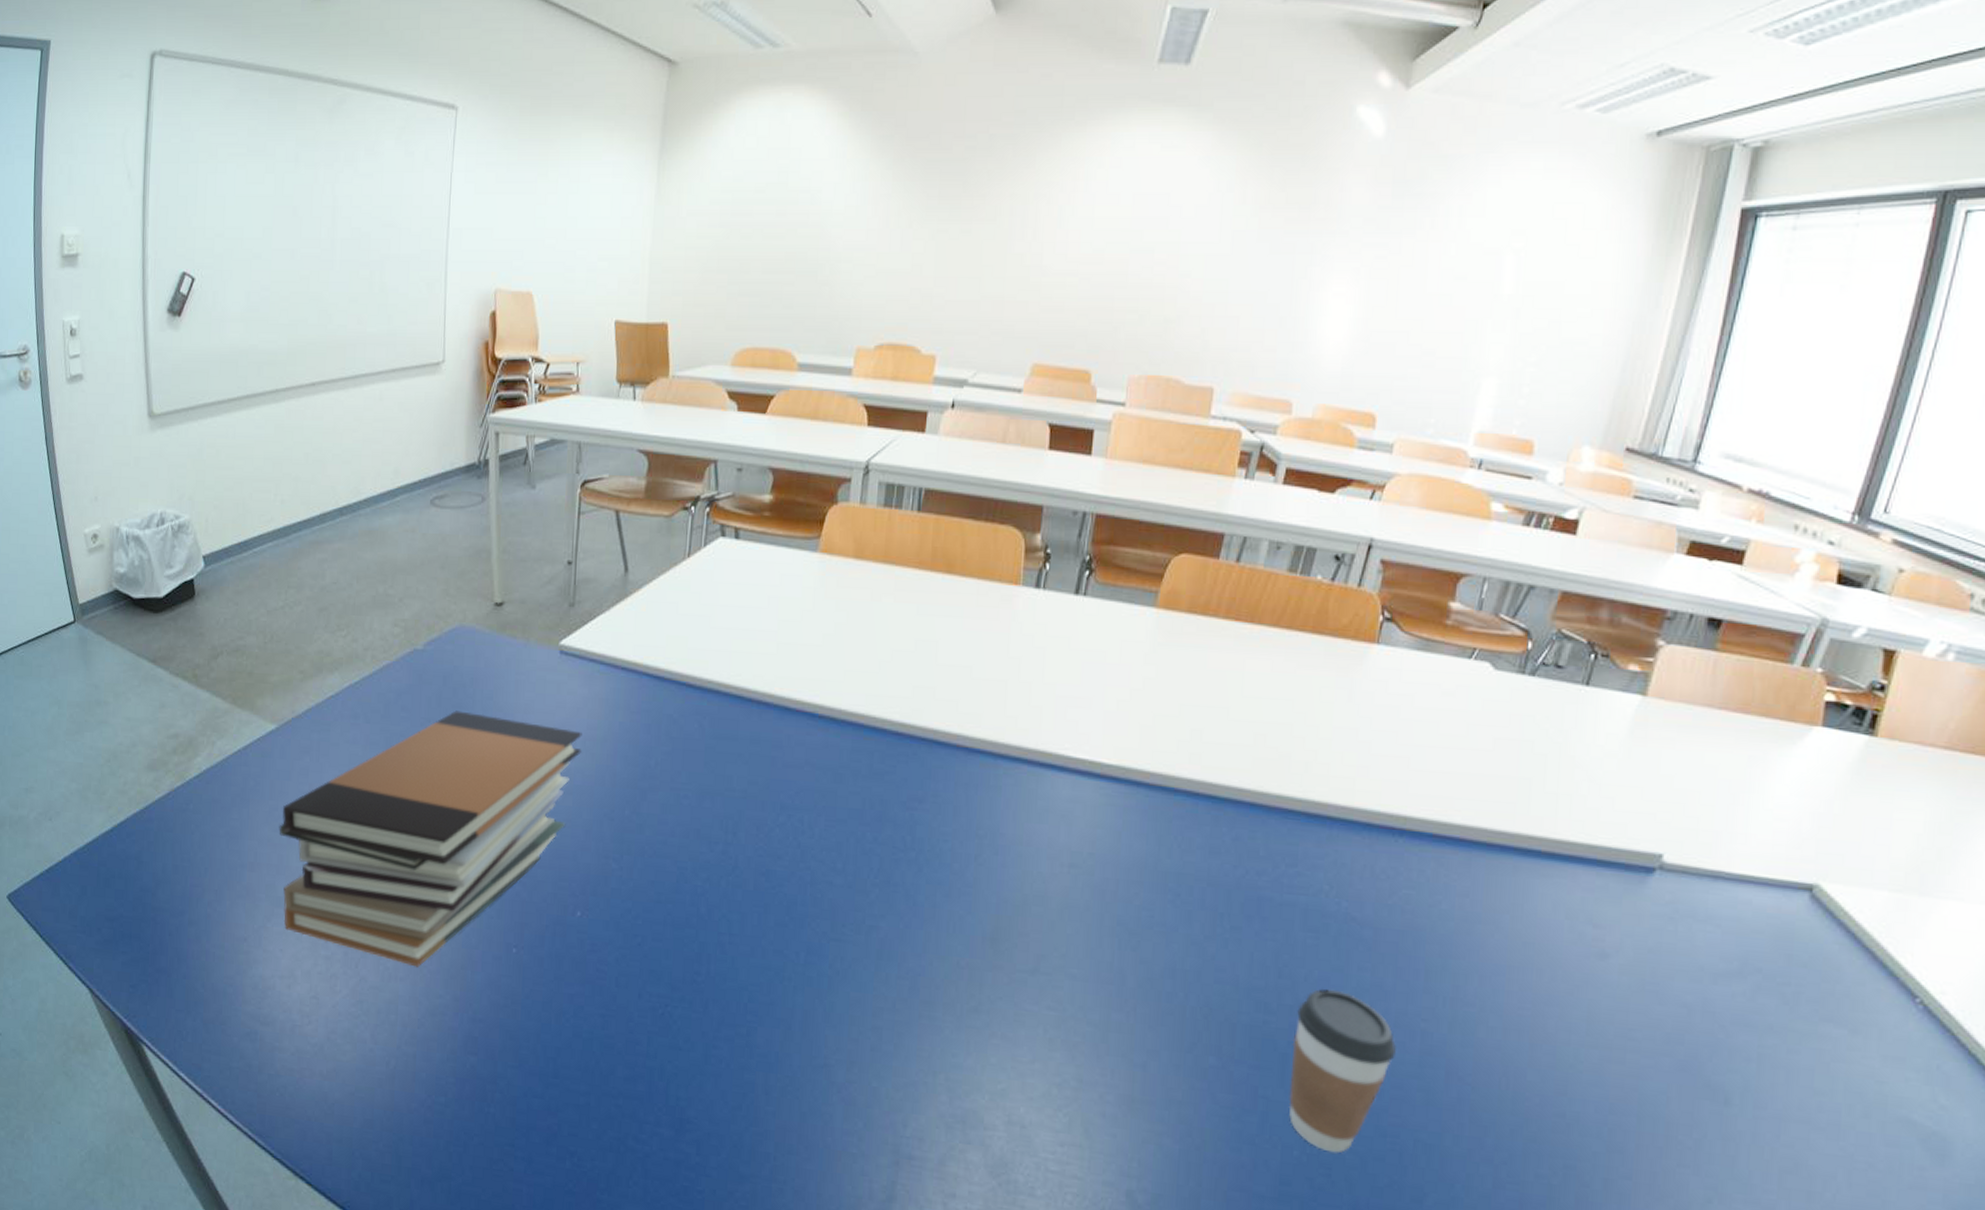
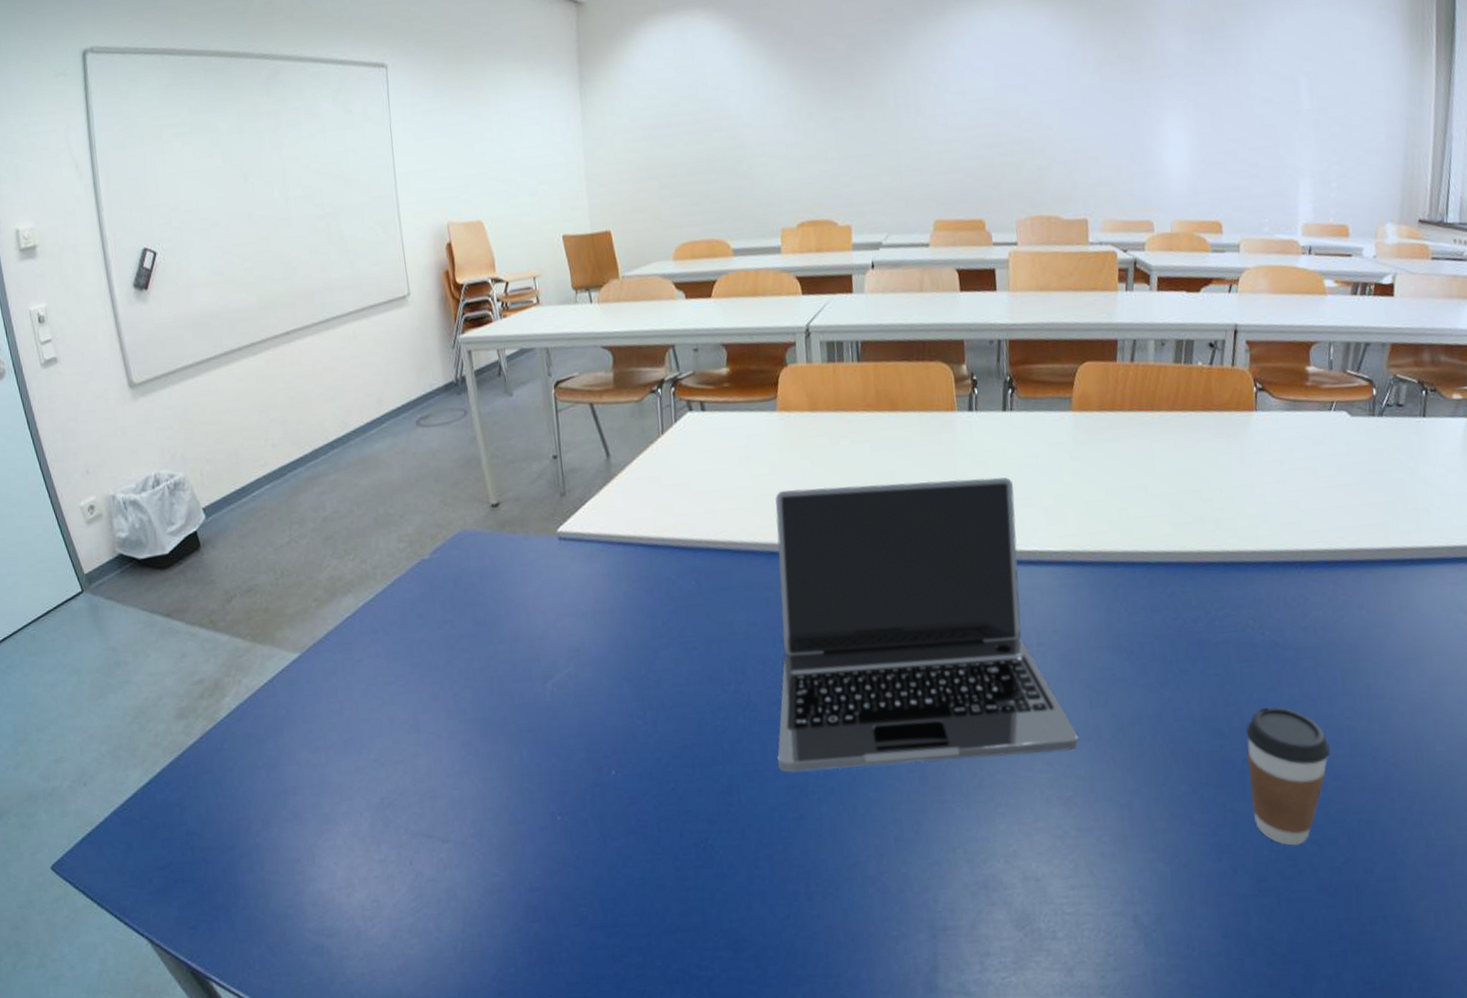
book stack: present [279,710,582,968] -> none [316,606,593,853]
laptop: none [755,641,1100,992] -> present [775,477,1079,772]

